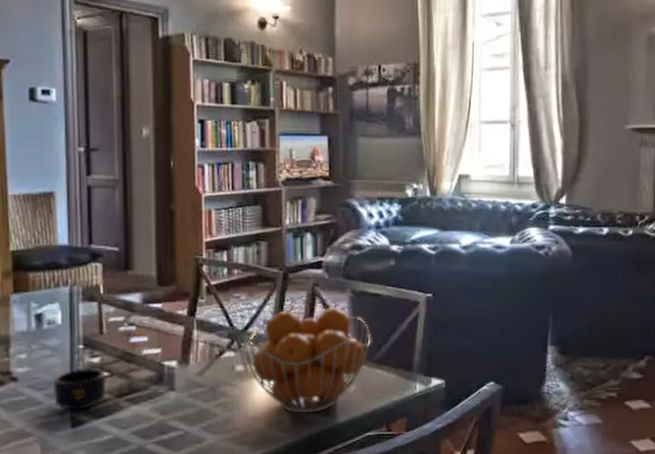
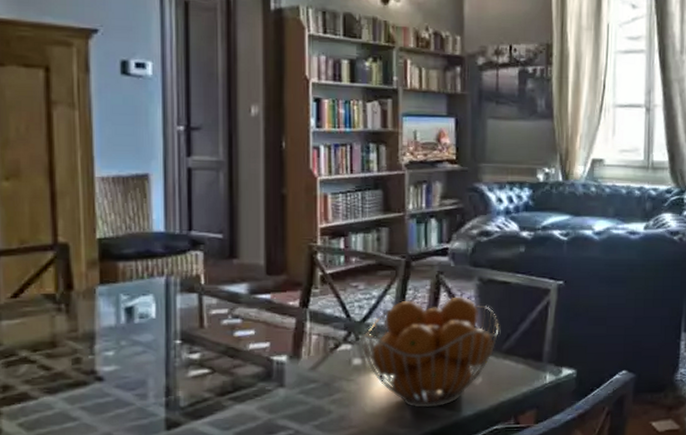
mug: present [53,368,106,410] -> none [145,364,207,411]

